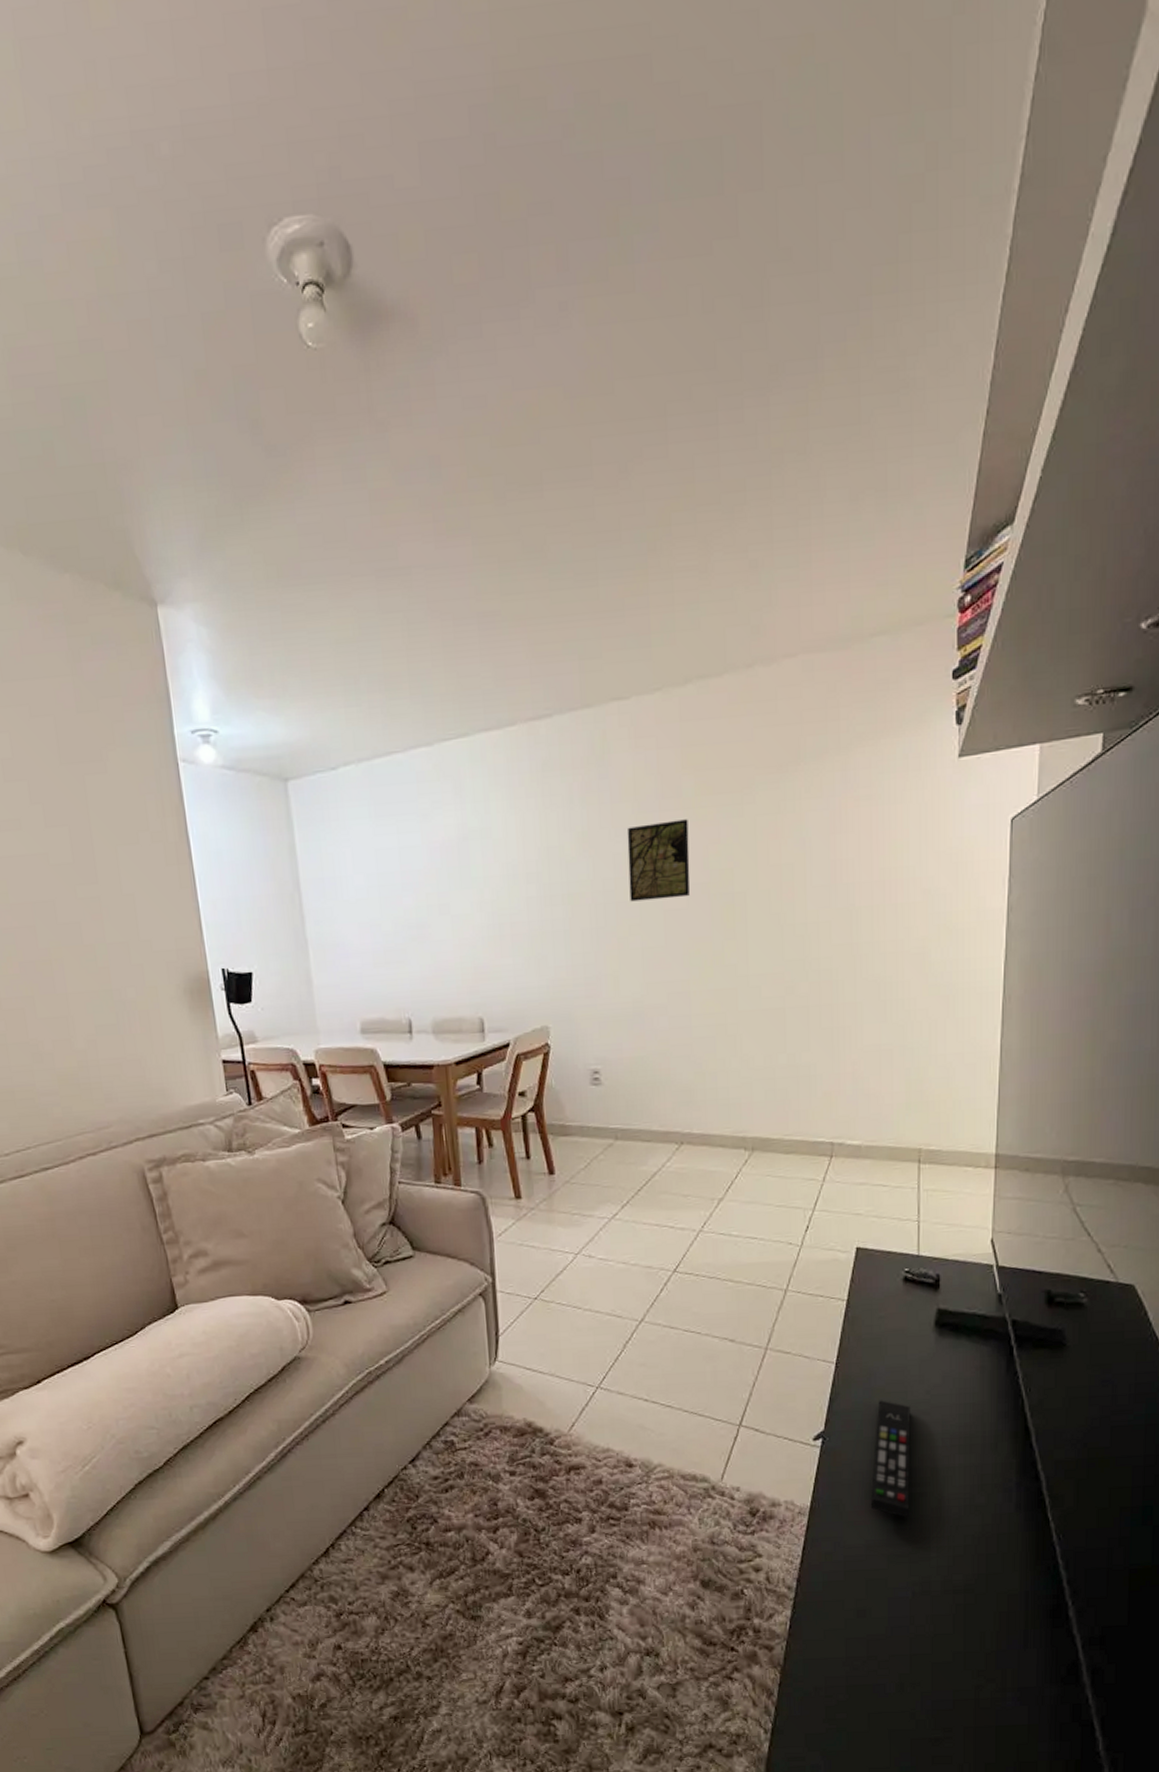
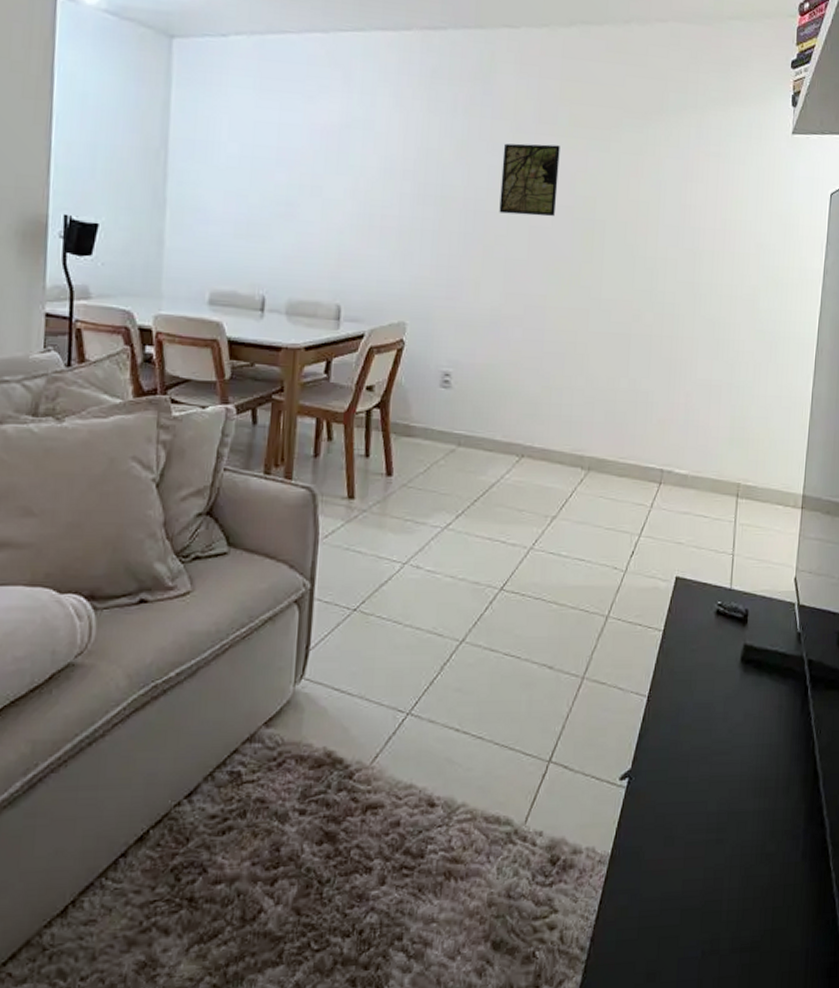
remote control: present [871,1400,911,1518] -> none [670,738,714,867]

